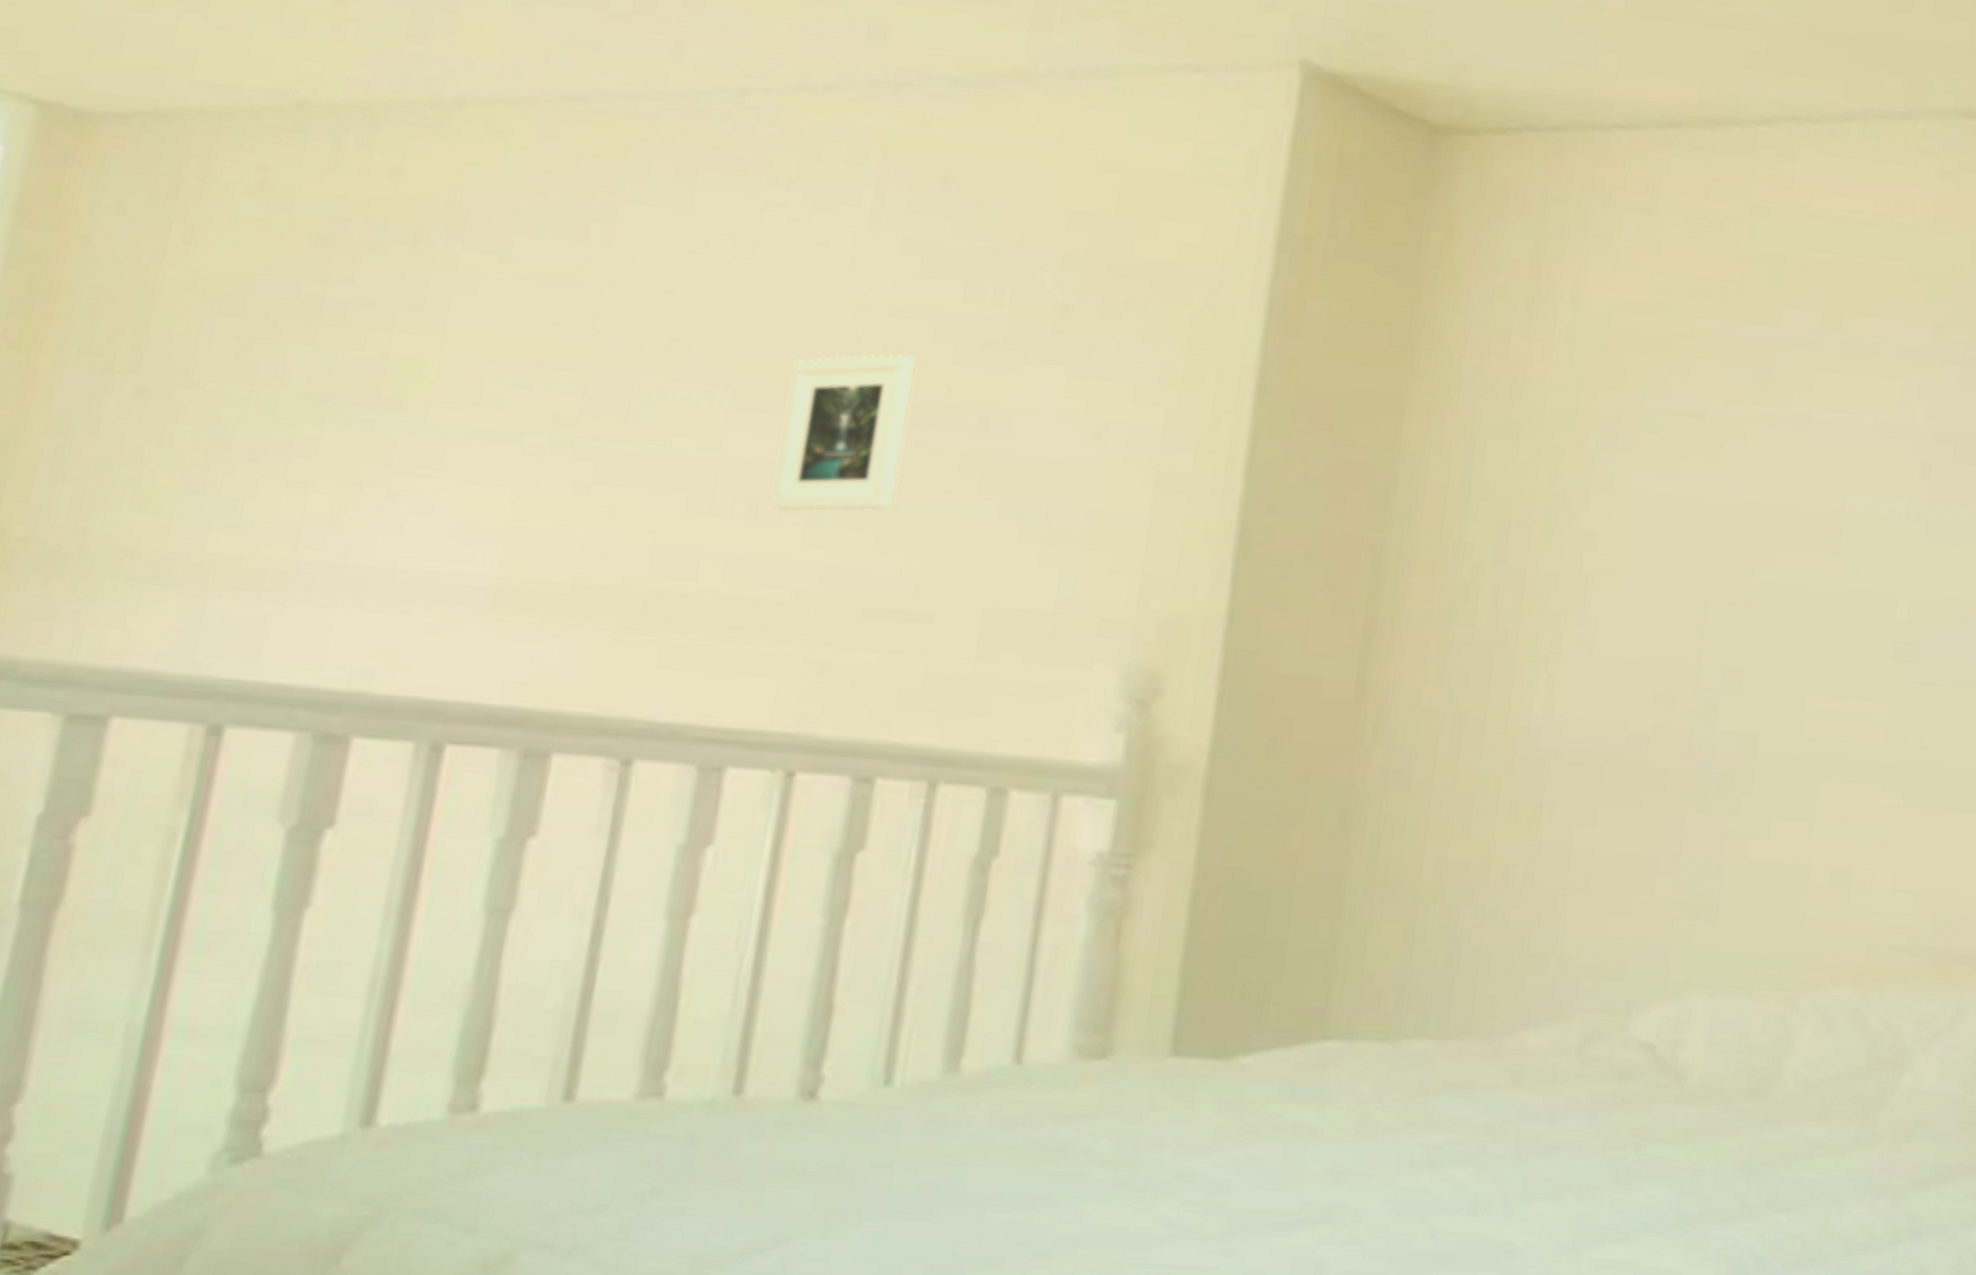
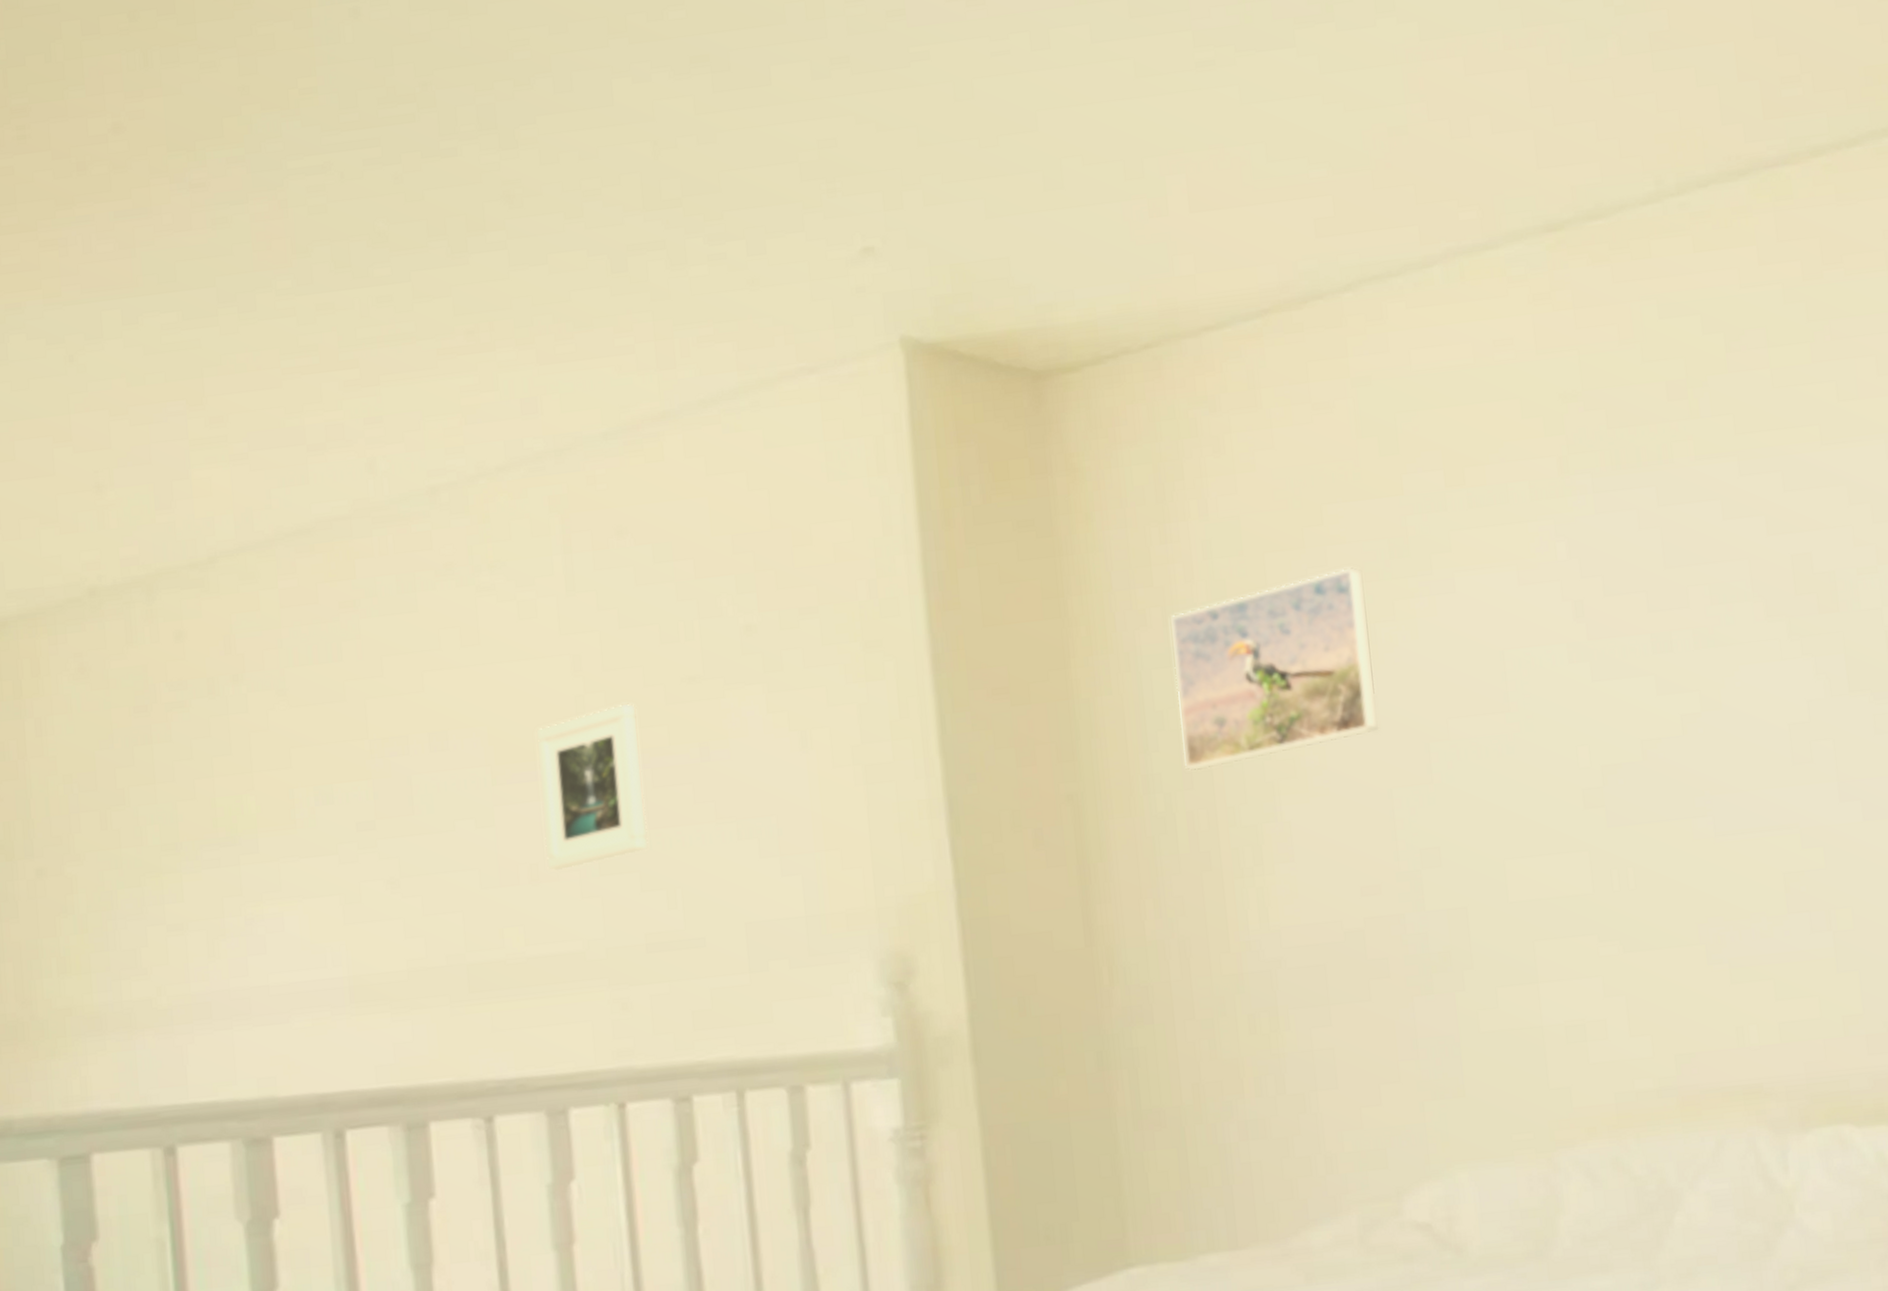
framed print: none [1500,382,1723,549] -> present [1171,566,1379,772]

